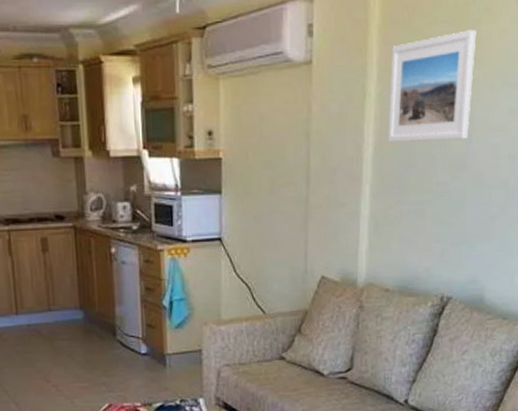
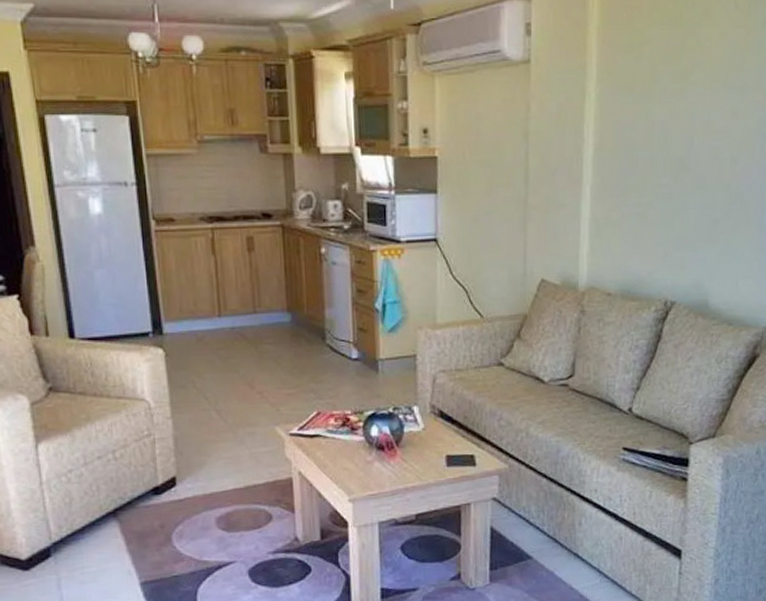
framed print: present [387,30,477,142] -> none [608,33,697,143]

